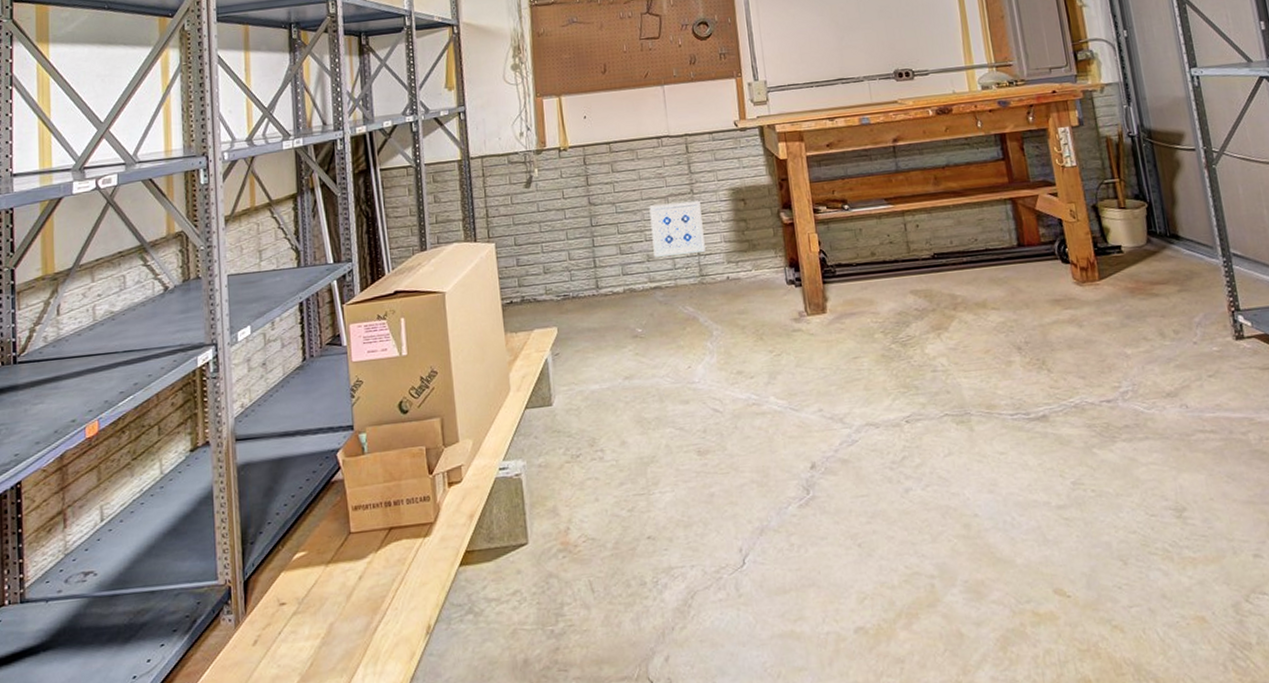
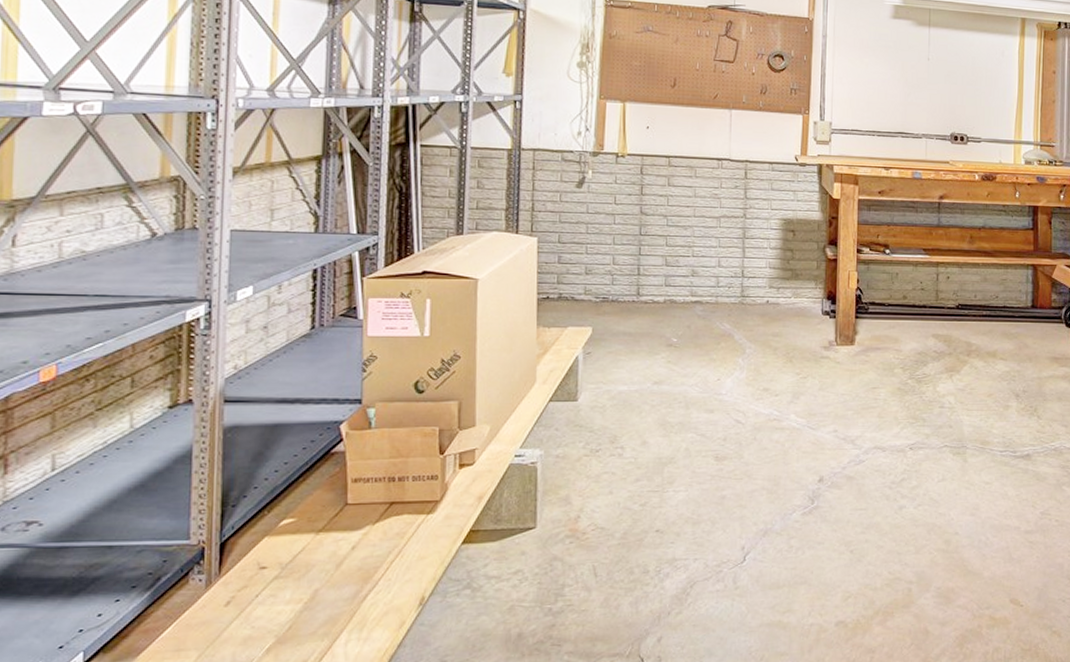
wall art: present [649,200,706,257] -> none [699,223,751,274]

